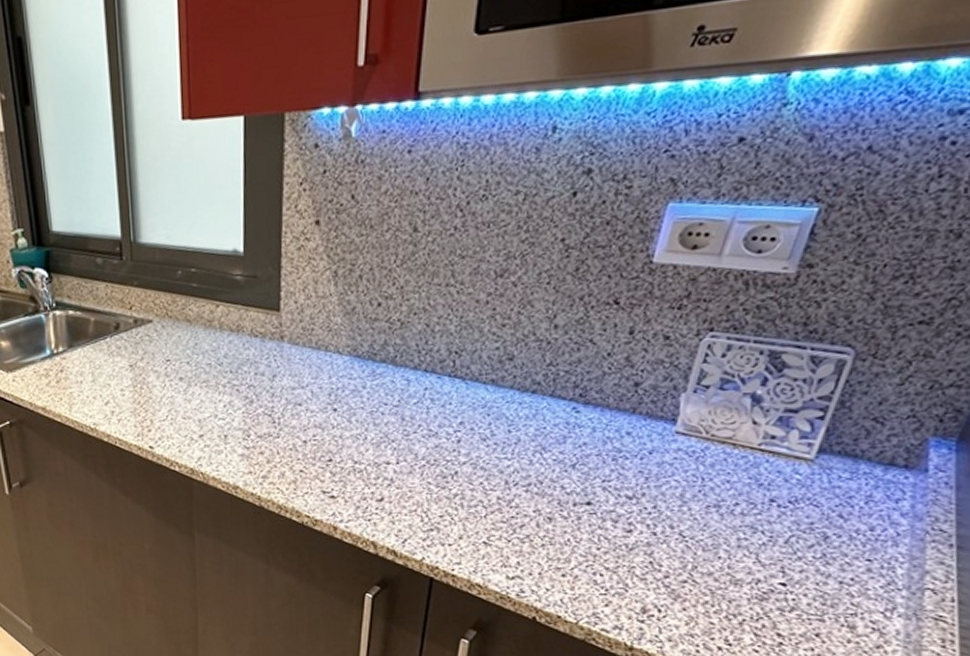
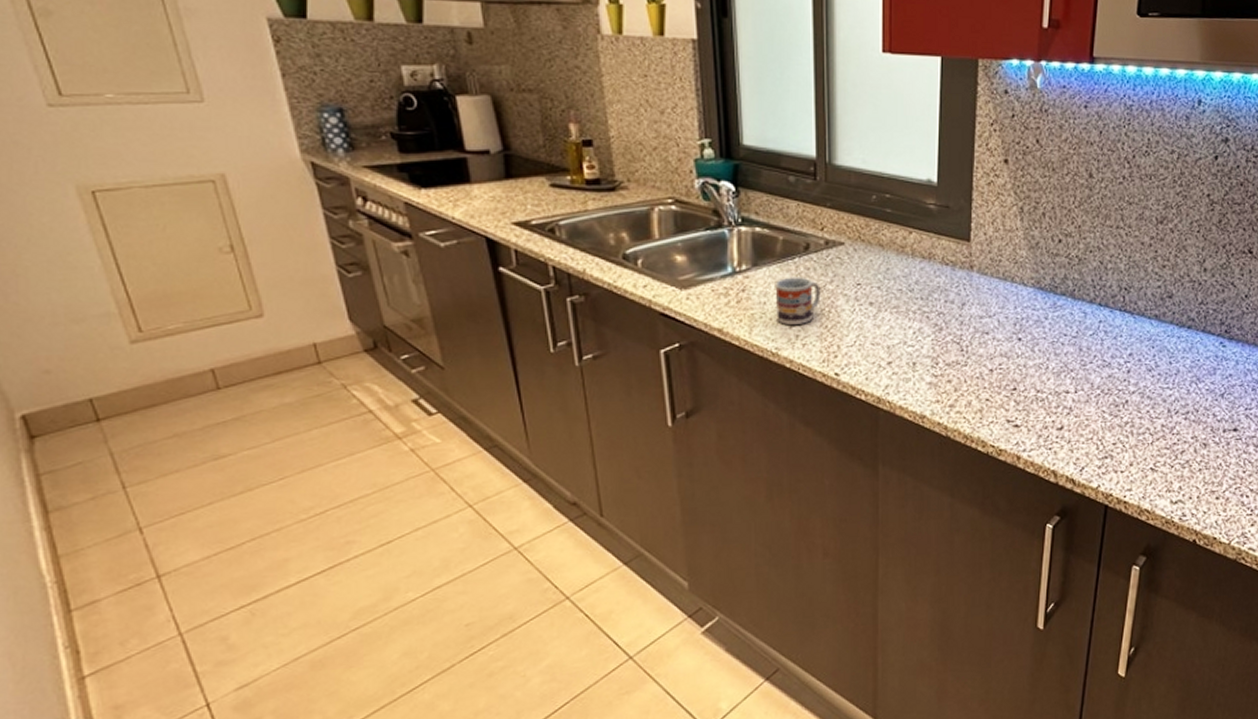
cup: none [89,355,133,403] -> present [775,277,821,326]

